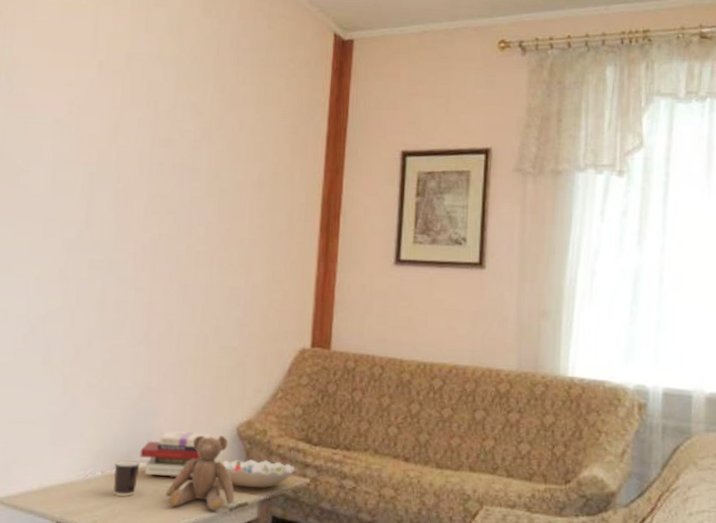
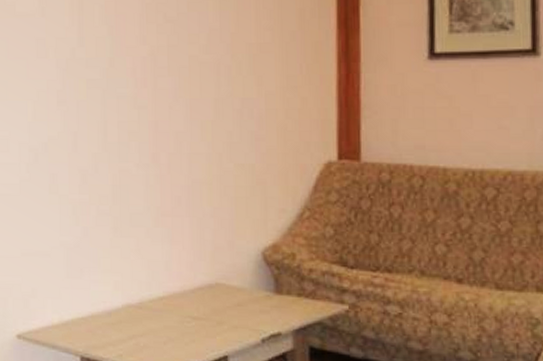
mug: present [112,460,140,496] -> none [134,291,161,329]
books: present [139,430,213,479] -> none [160,257,236,309]
teddy bear: present [165,435,235,511] -> none [191,261,267,343]
decorative bowl: present [221,459,295,489] -> none [248,286,331,317]

